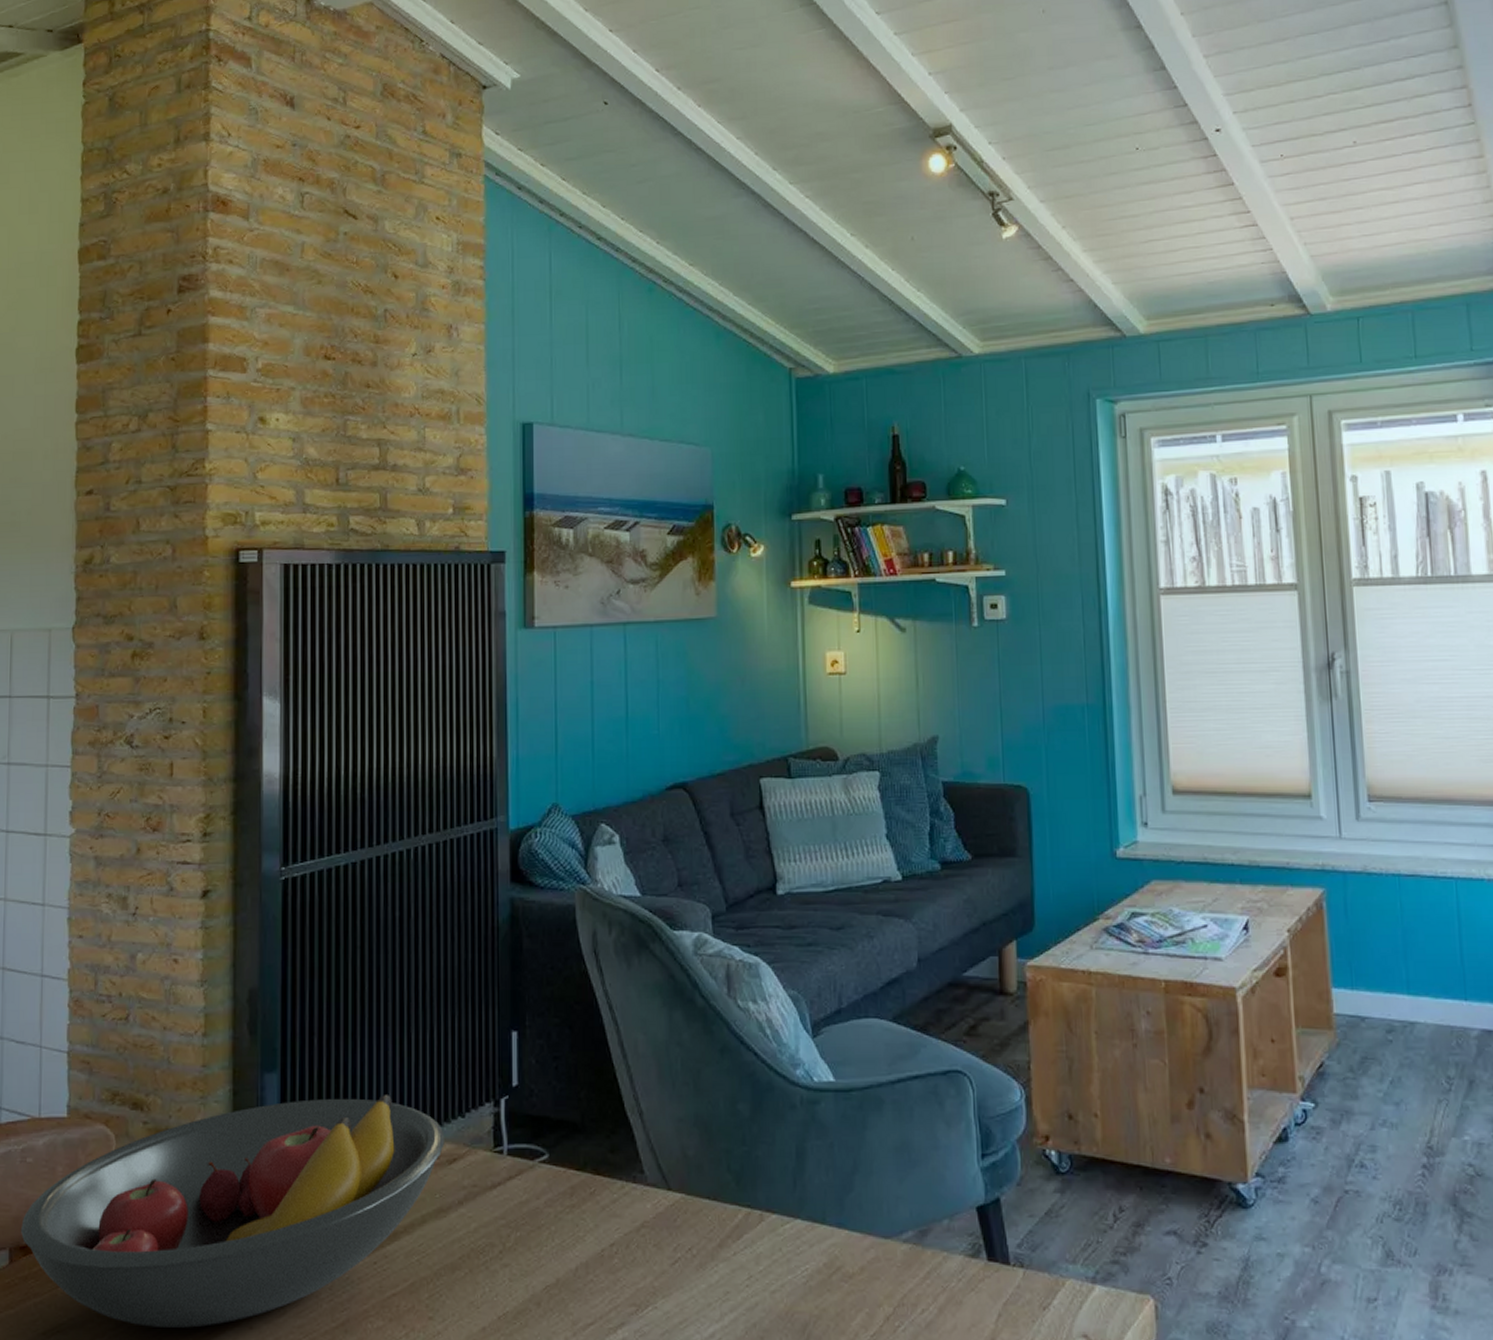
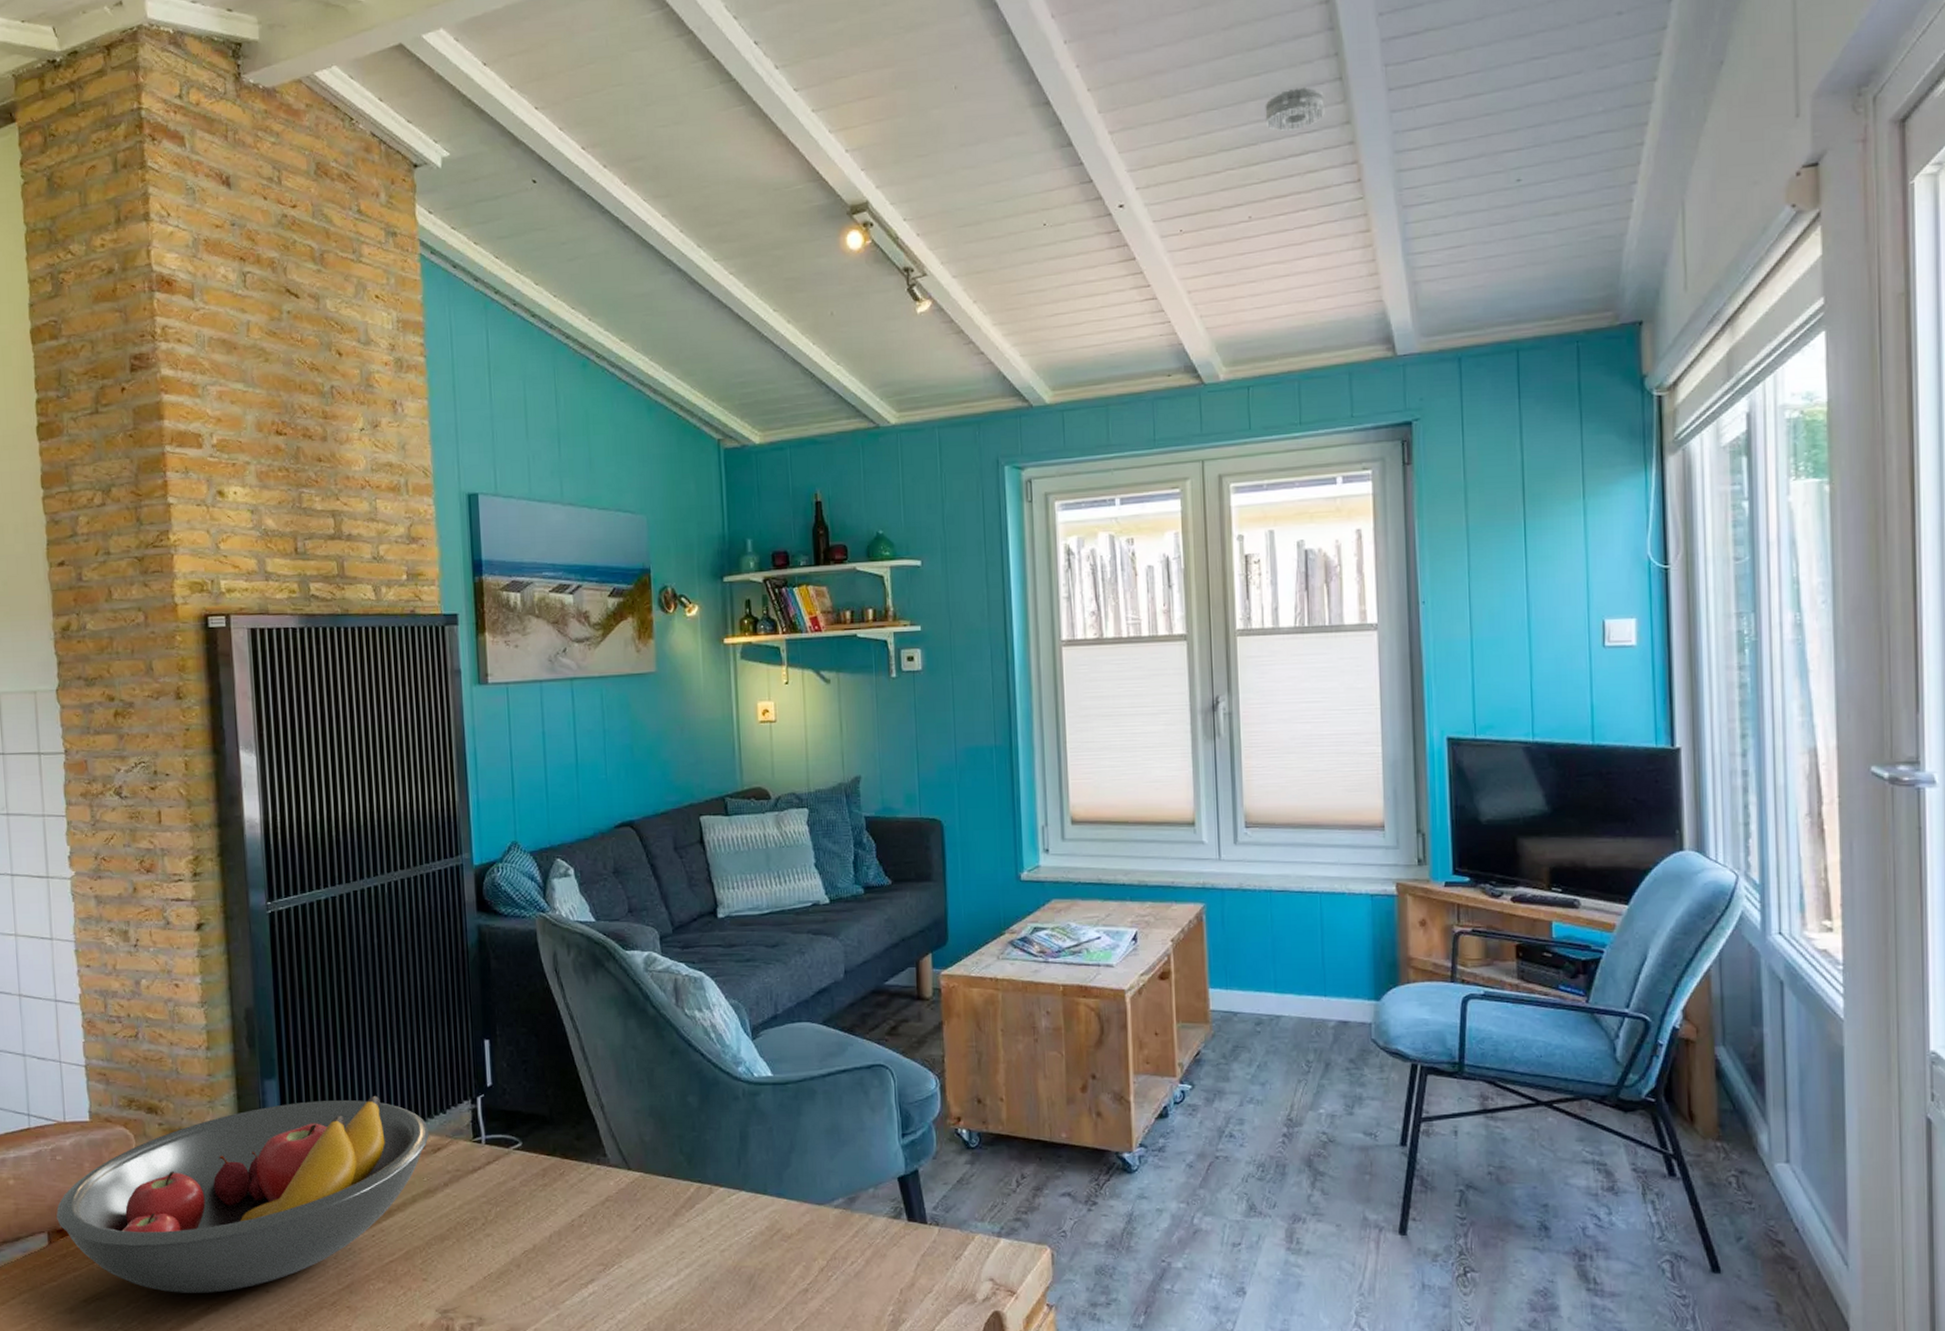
smoke detector: none [1367,11,1431,55] -> present [1265,87,1325,131]

